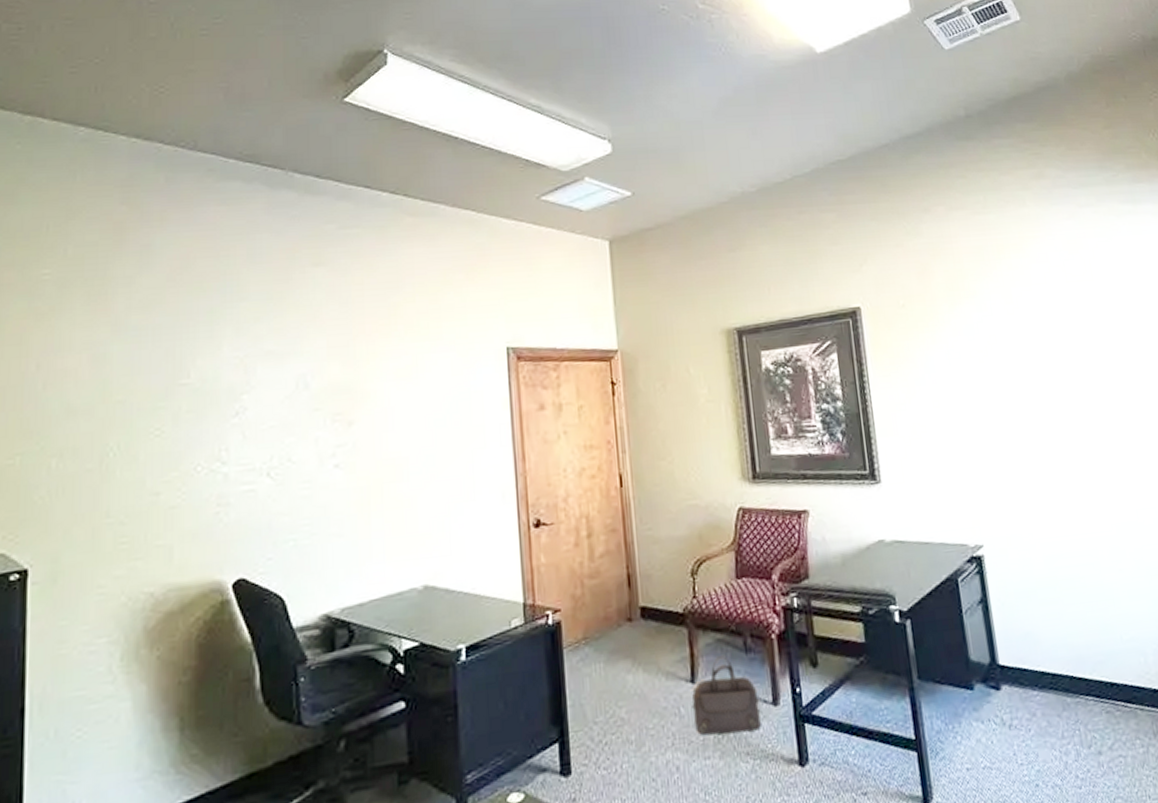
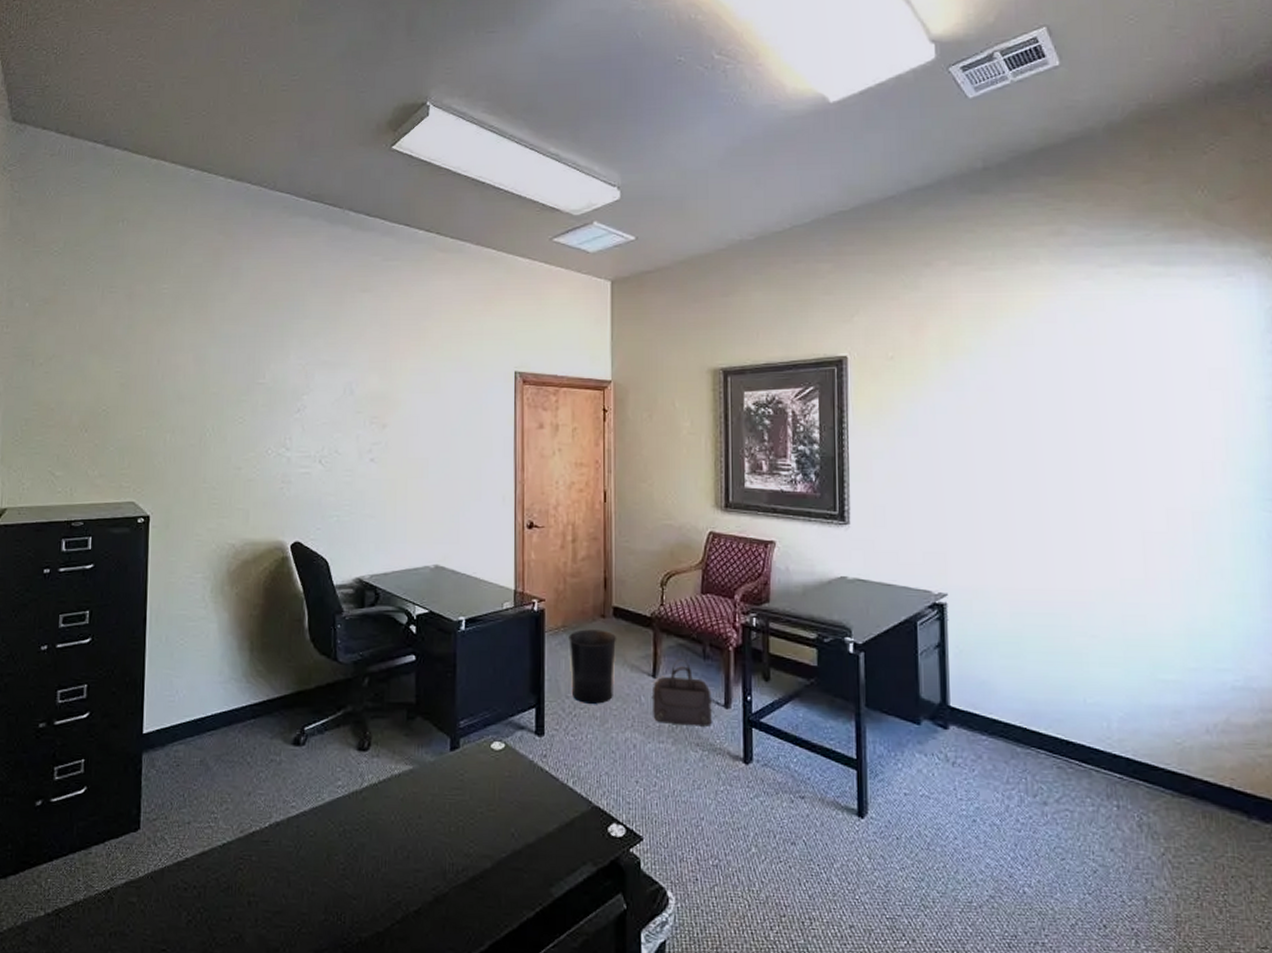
waste bin: none [591,636,649,727] -> present [569,629,617,704]

